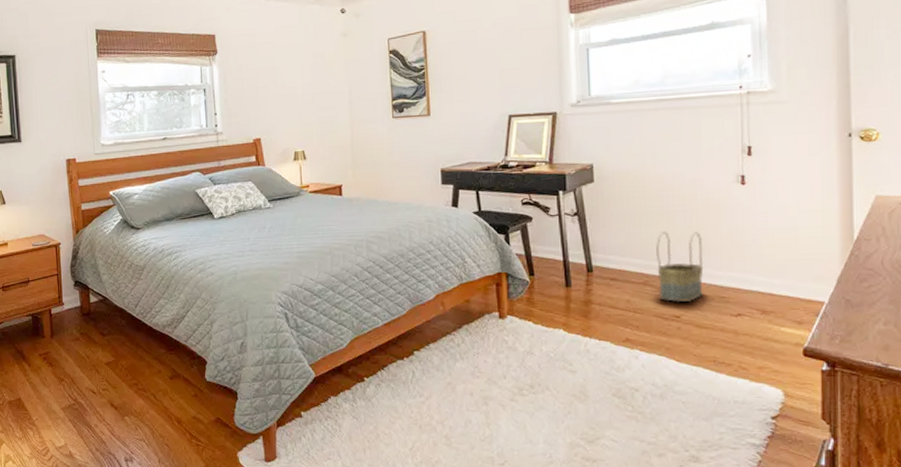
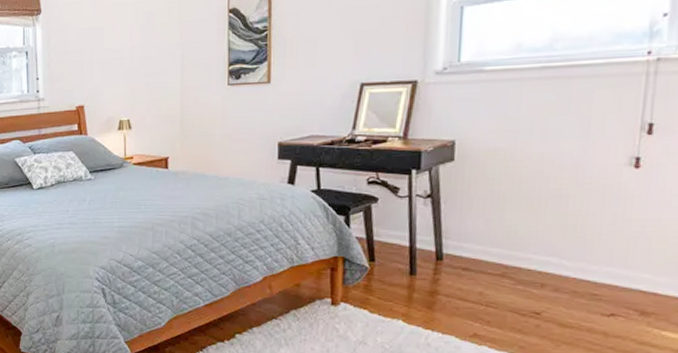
basket: present [656,231,704,303] -> none [518,219,577,299]

